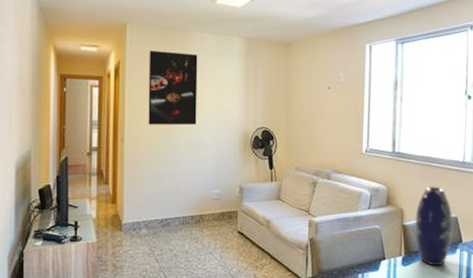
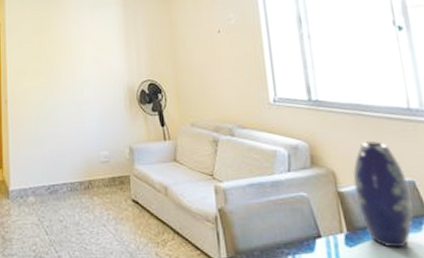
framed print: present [148,51,198,126] -> none [27,9,78,85]

